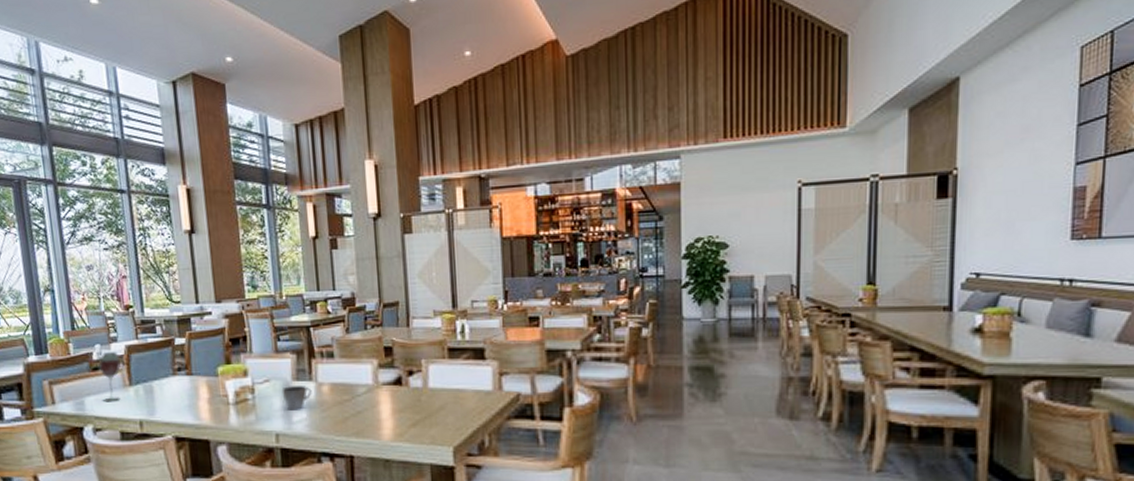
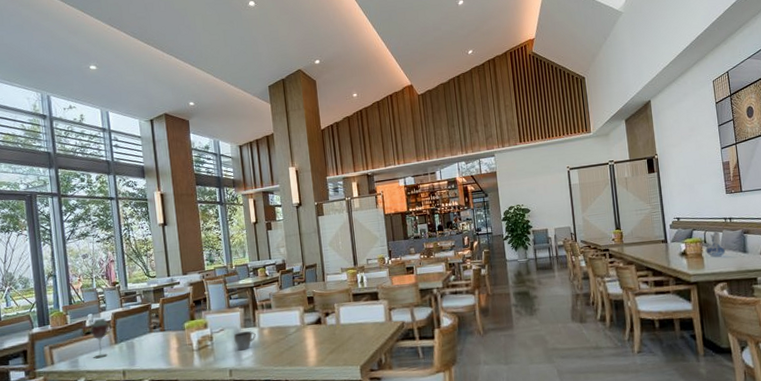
ceramic pitcher: none [1017,299,1053,342] -> present [705,231,726,258]

